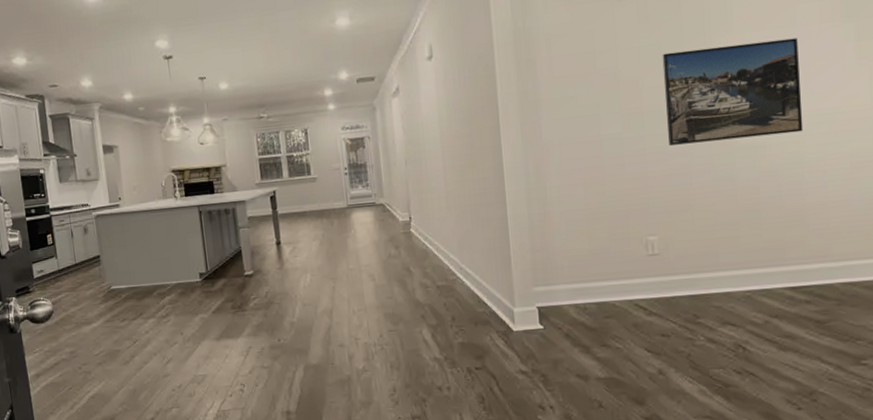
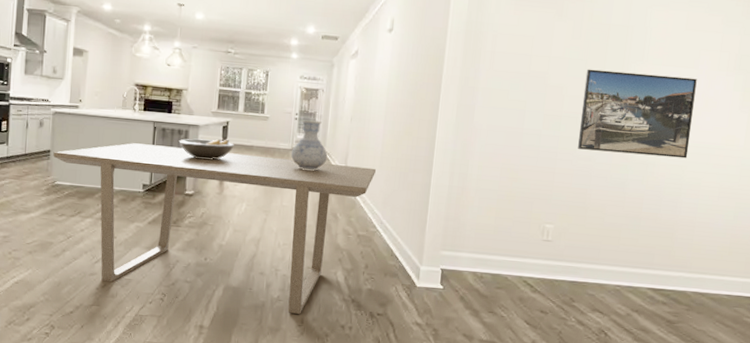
dining table: none [103,210,444,383] -> present [53,143,376,314]
fruit bowl: none [227,209,286,236] -> present [179,138,234,160]
vase: none [348,171,388,227] -> present [291,120,328,171]

